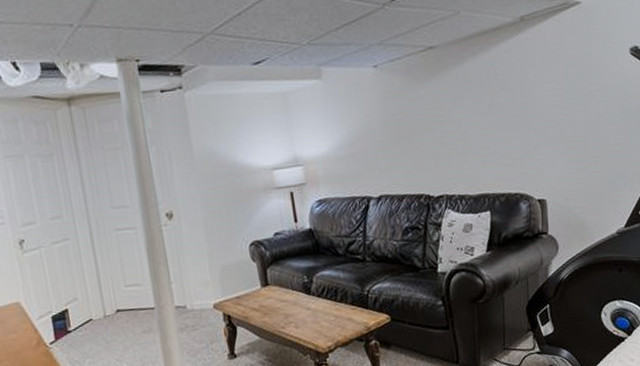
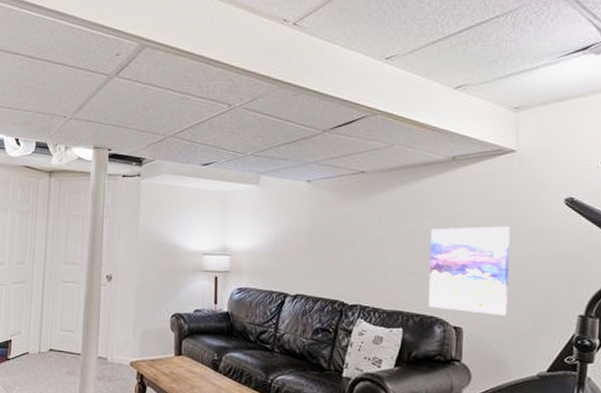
wall art: none [507,86,585,184] -> present [428,226,511,316]

